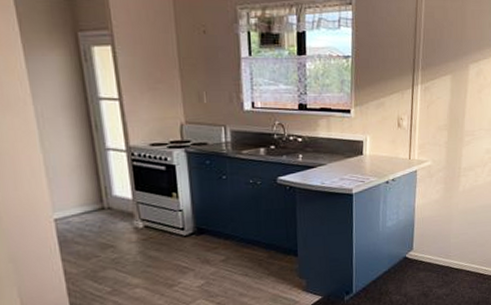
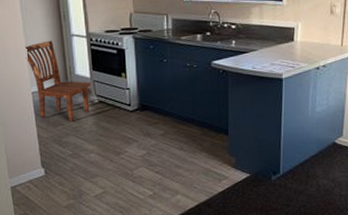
dining chair: none [42,155,135,253] -> present [25,40,92,123]

